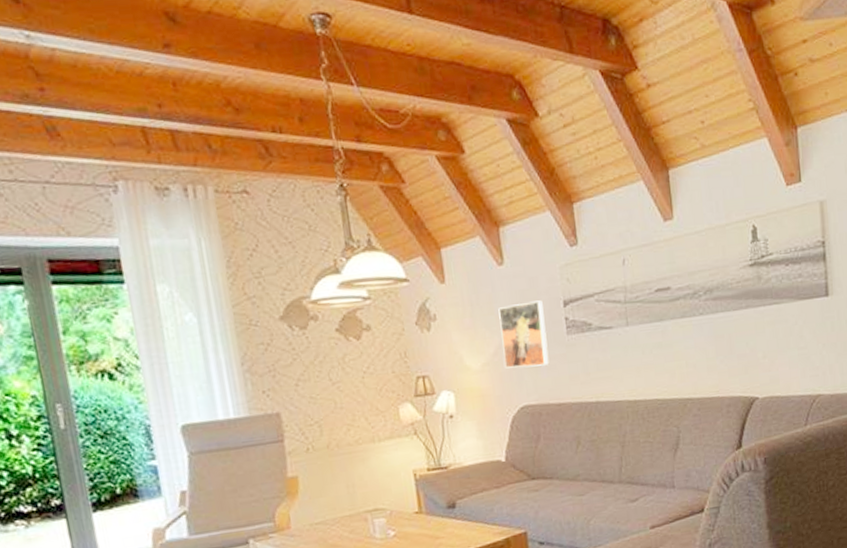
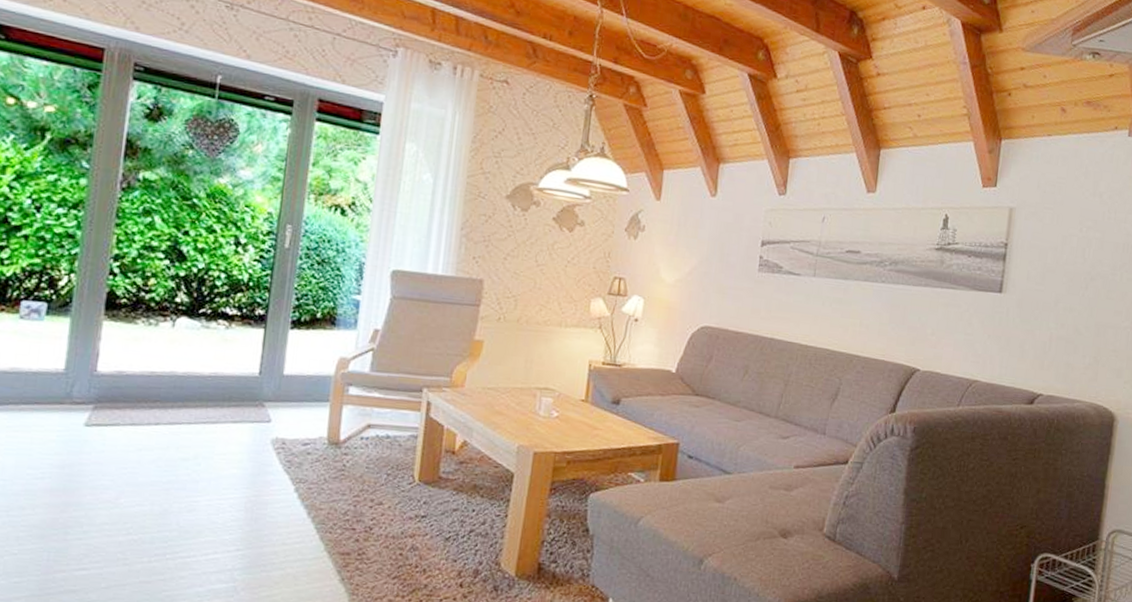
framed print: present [498,300,550,369] -> none [695,233,743,295]

